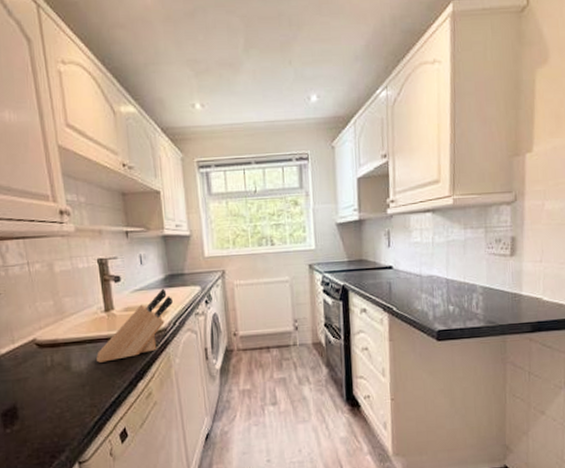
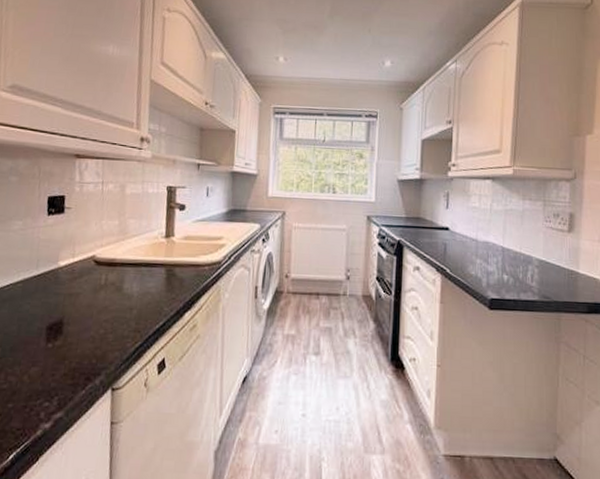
knife block: present [97,288,173,363] -> none [149,221,231,288]

